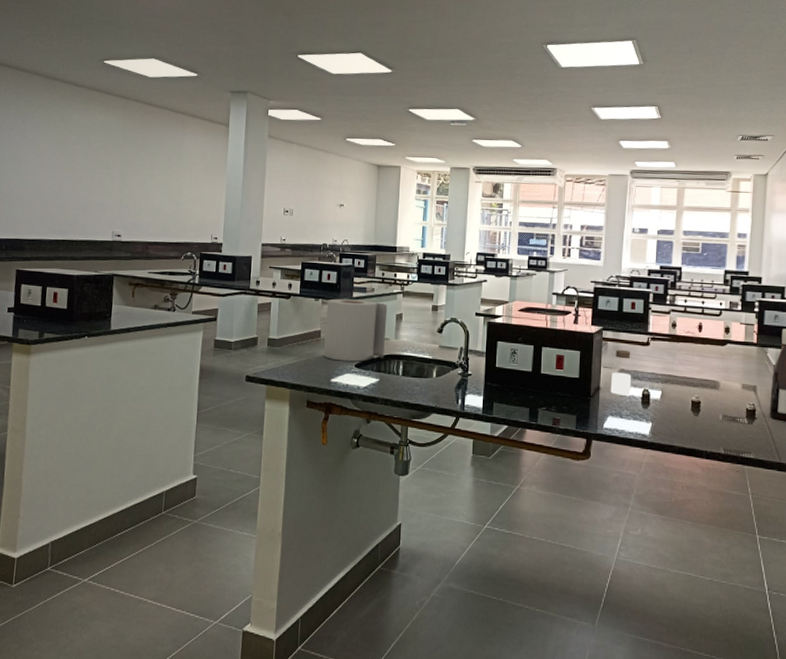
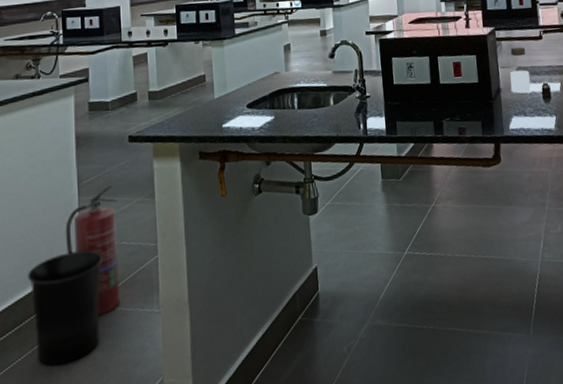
waste bin: none [146,470,212,567] -> present [27,250,103,366]
fire extinguisher: none [181,416,230,531] -> present [65,184,120,316]
paper towel roll: present [323,298,388,362] -> none [208,35,276,104]

